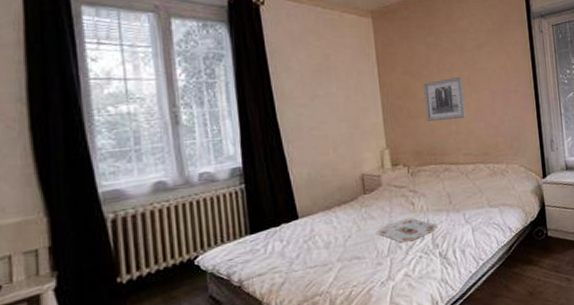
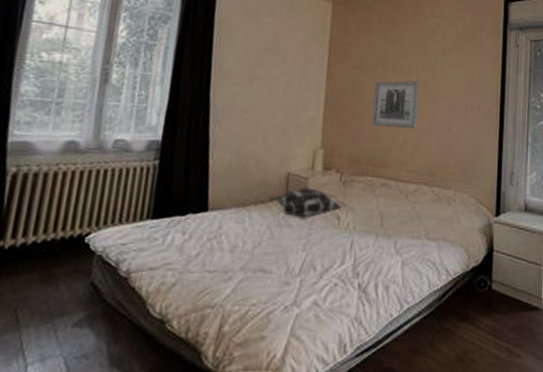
decorative pillow: none [349,183,414,210] -> present [268,187,342,218]
serving tray: present [377,217,438,243] -> none [291,234,362,263]

